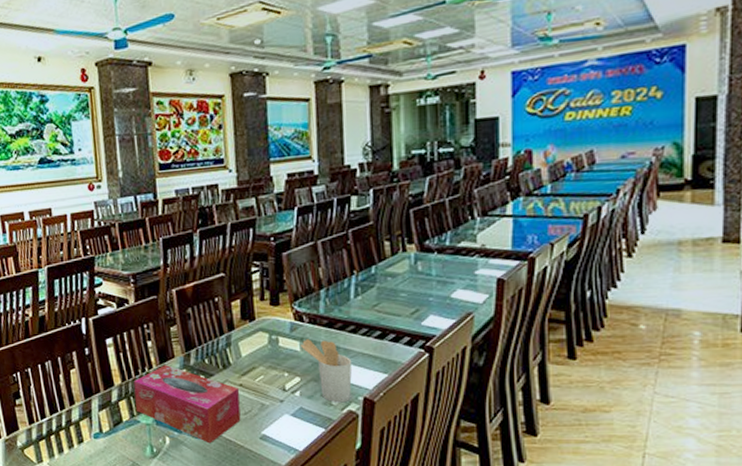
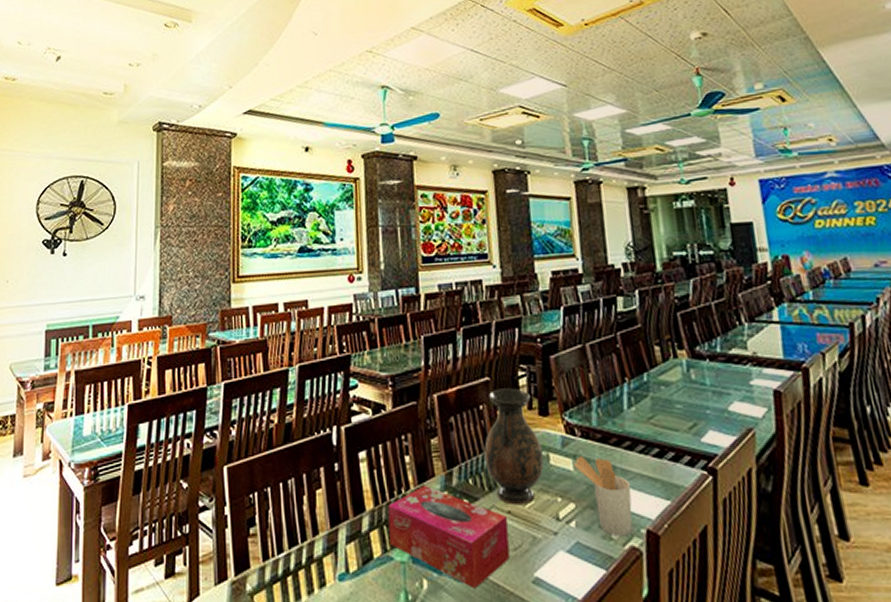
vase: none [219,282,273,380] -> present [484,388,544,506]

